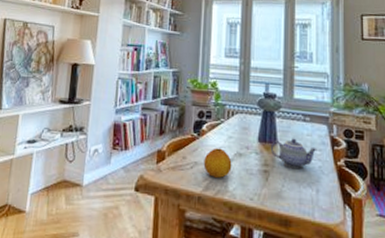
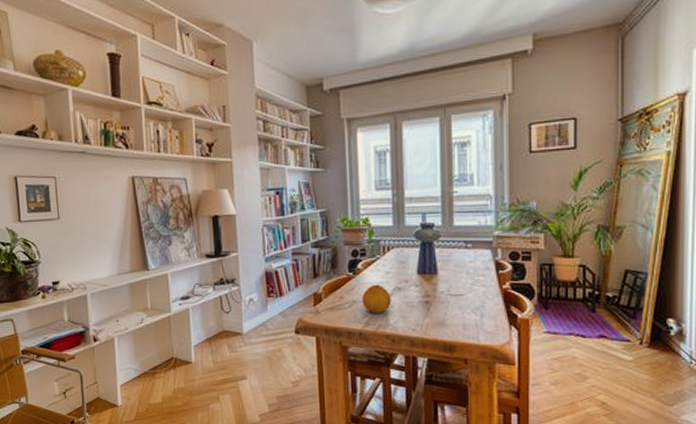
teapot: present [270,138,317,168] -> none [430,266,481,296]

